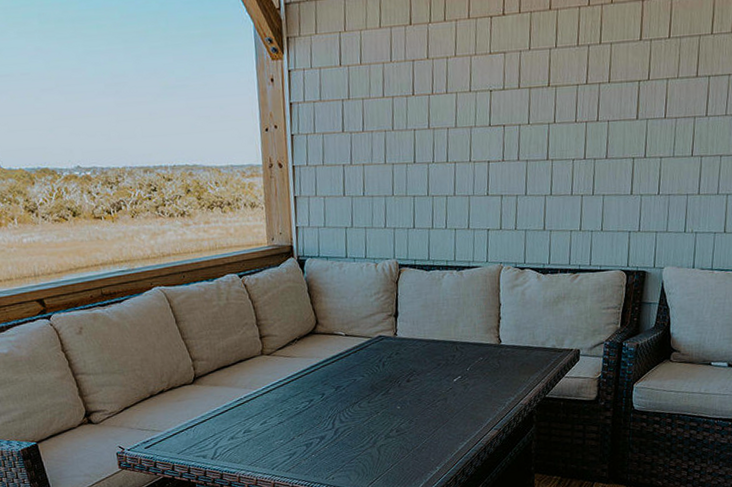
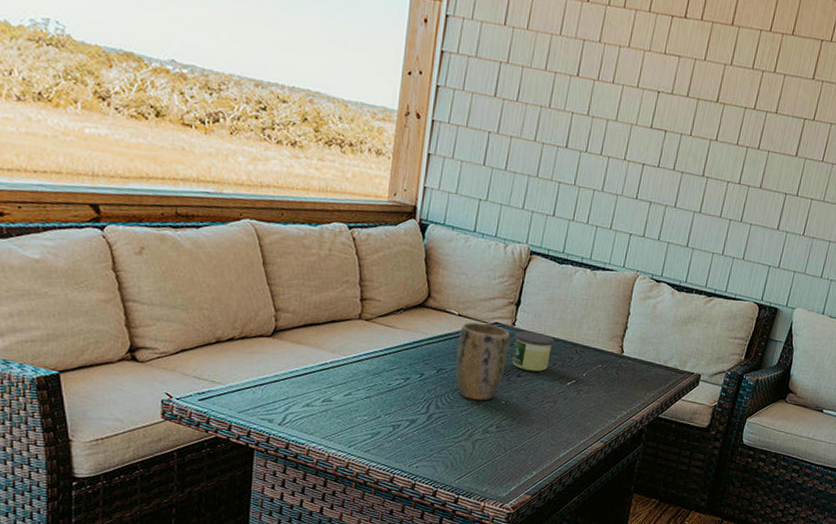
plant pot: none [349,338,395,410] -> present [455,322,510,401]
candle: none [398,337,435,375] -> present [512,330,555,372]

